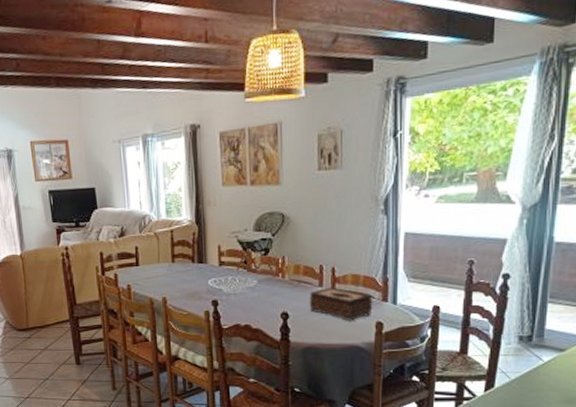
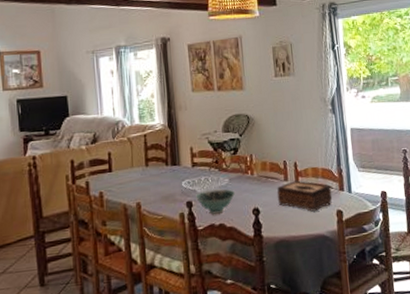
bowl: none [221,290,264,315] -> present [195,189,236,215]

